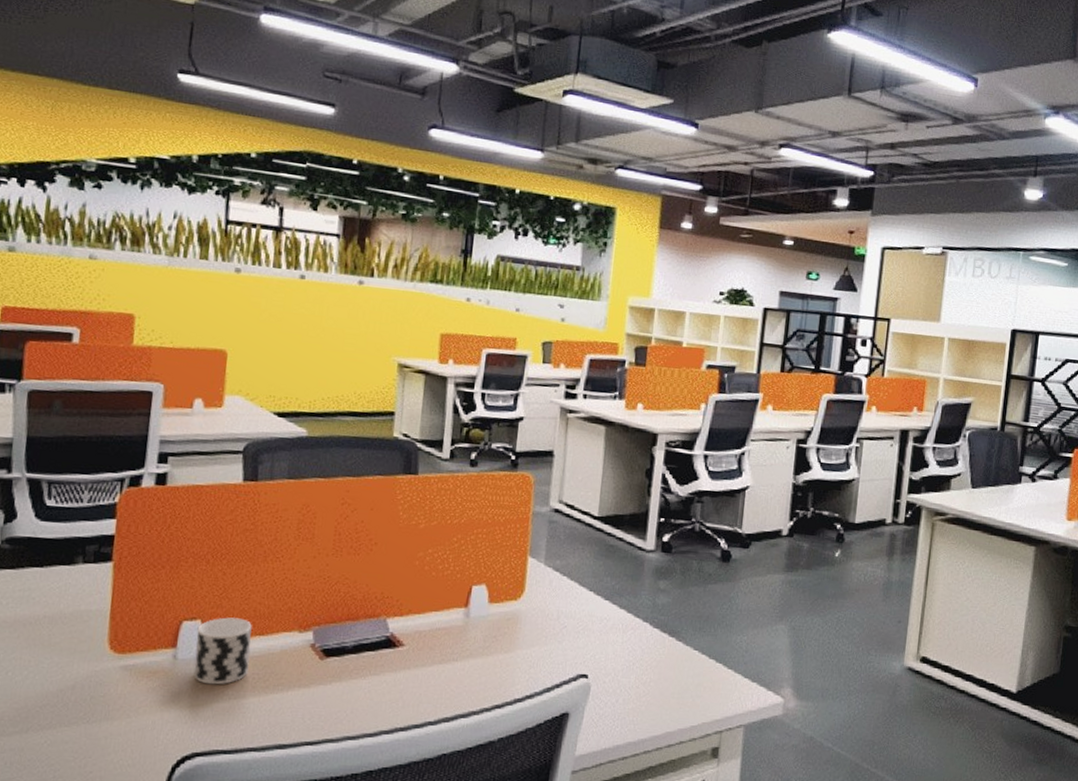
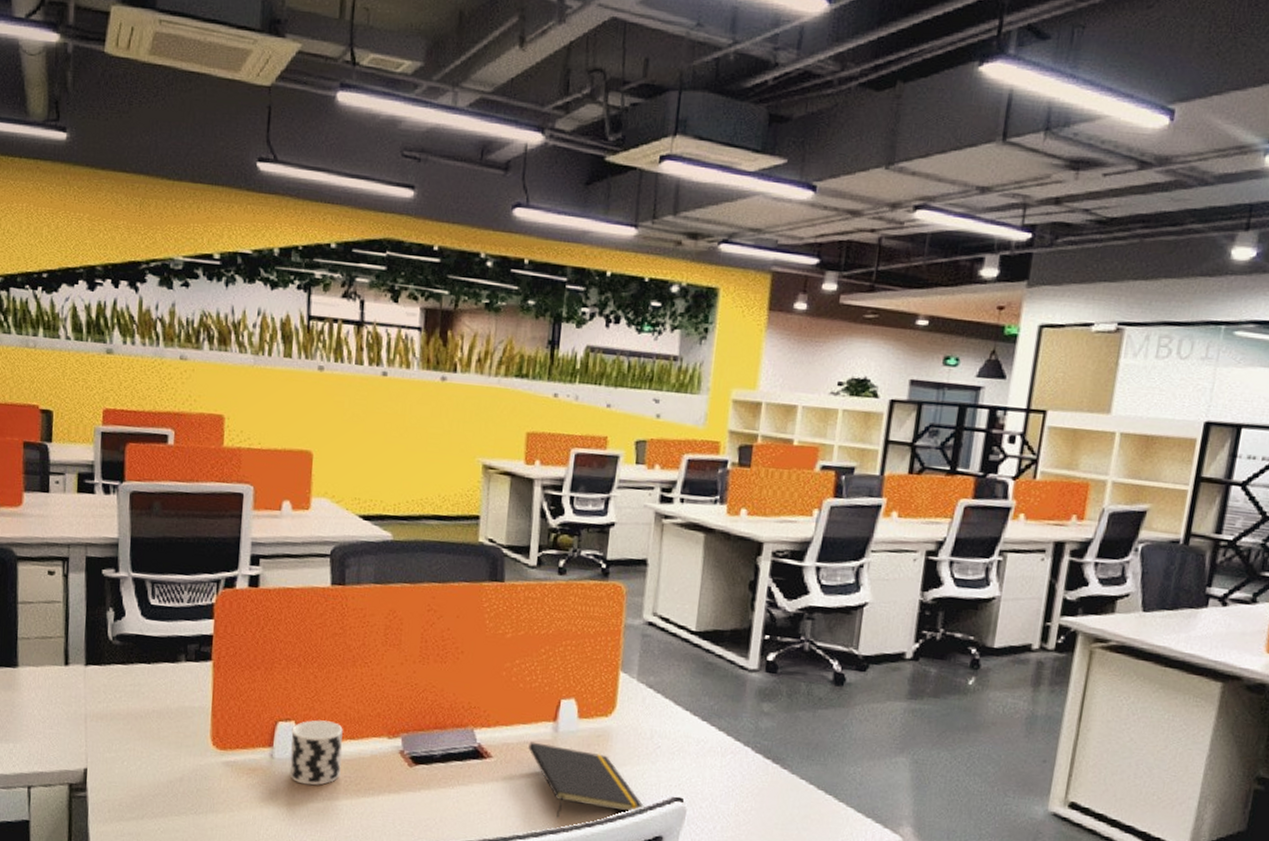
notepad: none [440,628,551,702] -> present [528,741,644,818]

